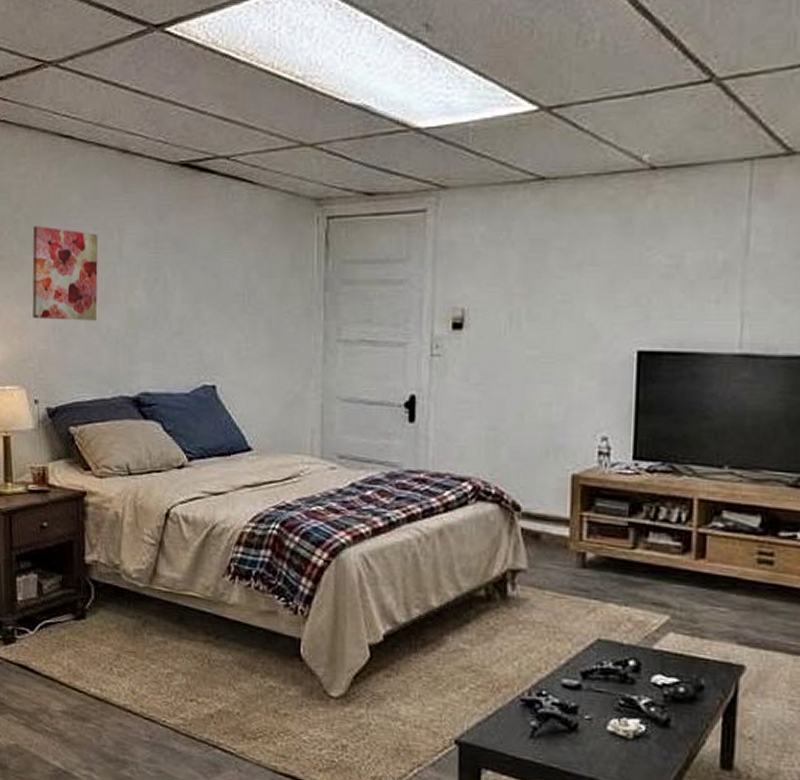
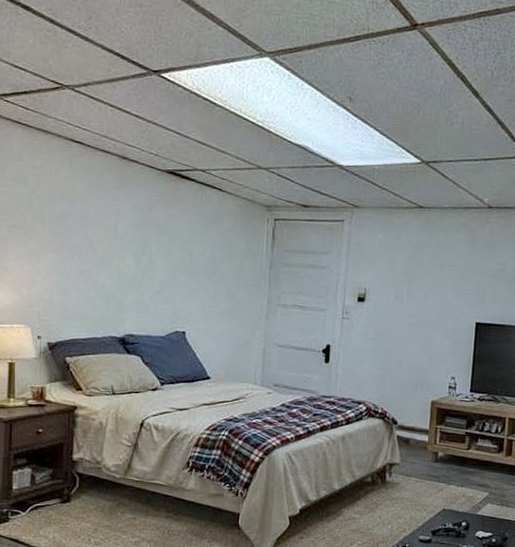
wall art: present [32,226,99,321] -> none [40,205,99,280]

